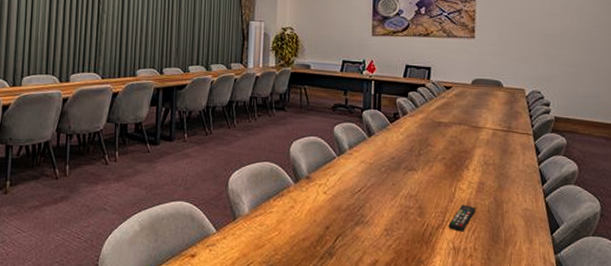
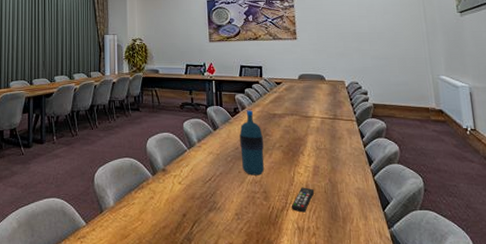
water bottle: none [397,116,424,189] -> present [240,110,265,175]

